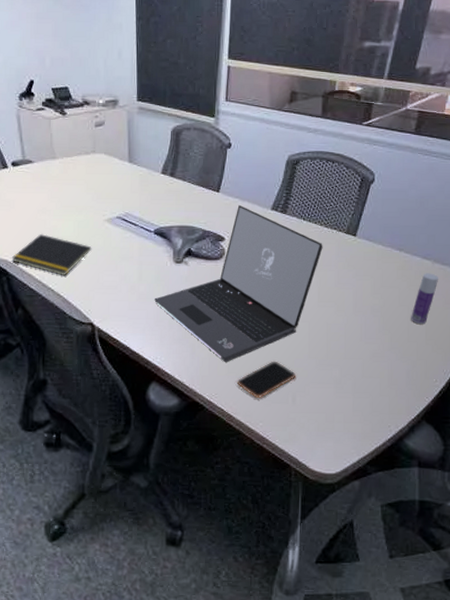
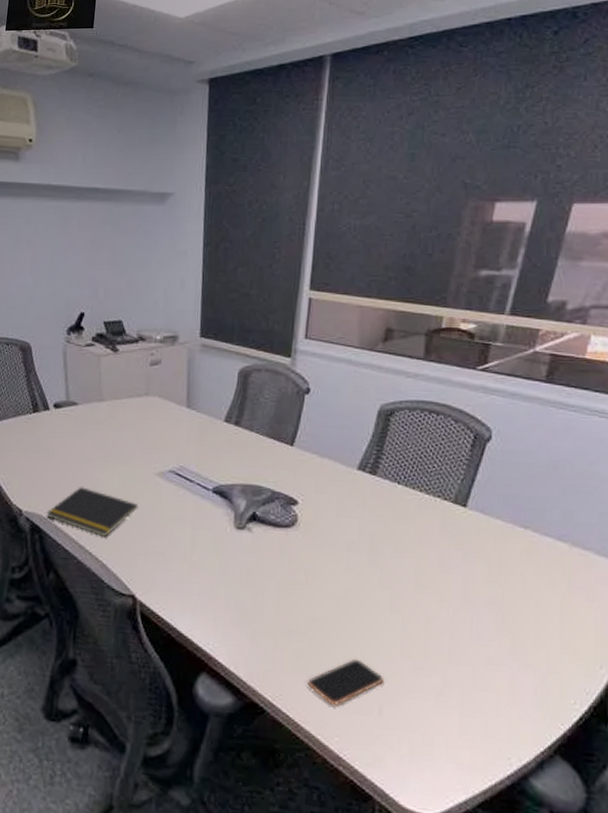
laptop: present [154,204,323,362] -> none [209,461,423,656]
bottle: present [411,273,439,325] -> none [540,559,579,626]

